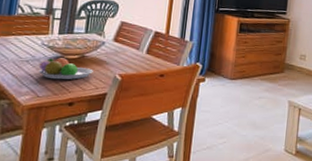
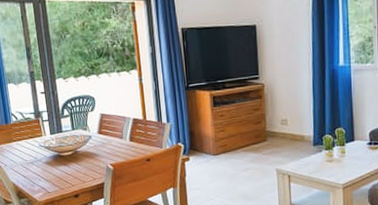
fruit bowl: present [38,58,93,80] -> none [42,156,88,176]

